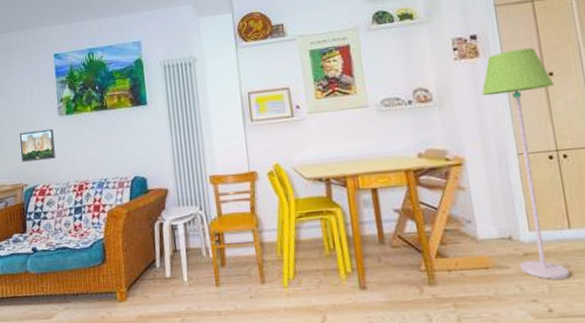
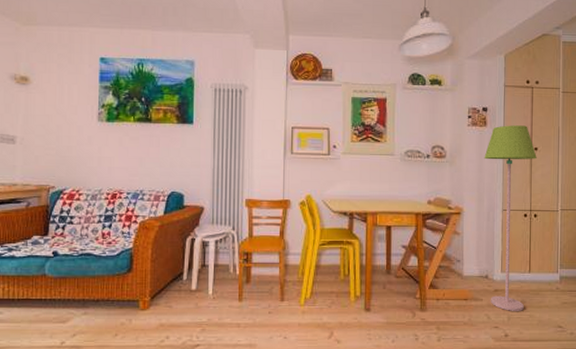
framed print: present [19,128,55,162] -> none [50,132,90,164]

